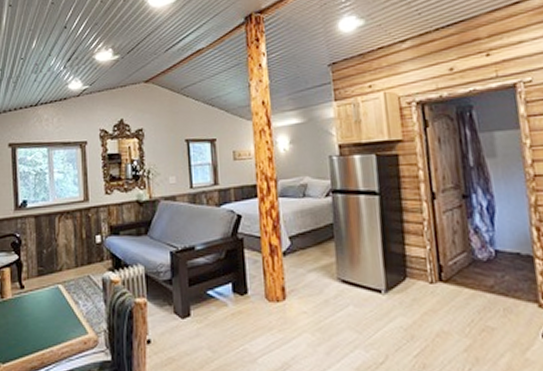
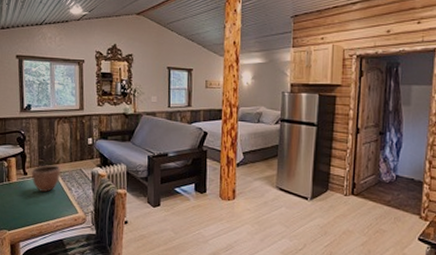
decorative bowl: none [29,273,64,309] -> present [31,165,61,192]

